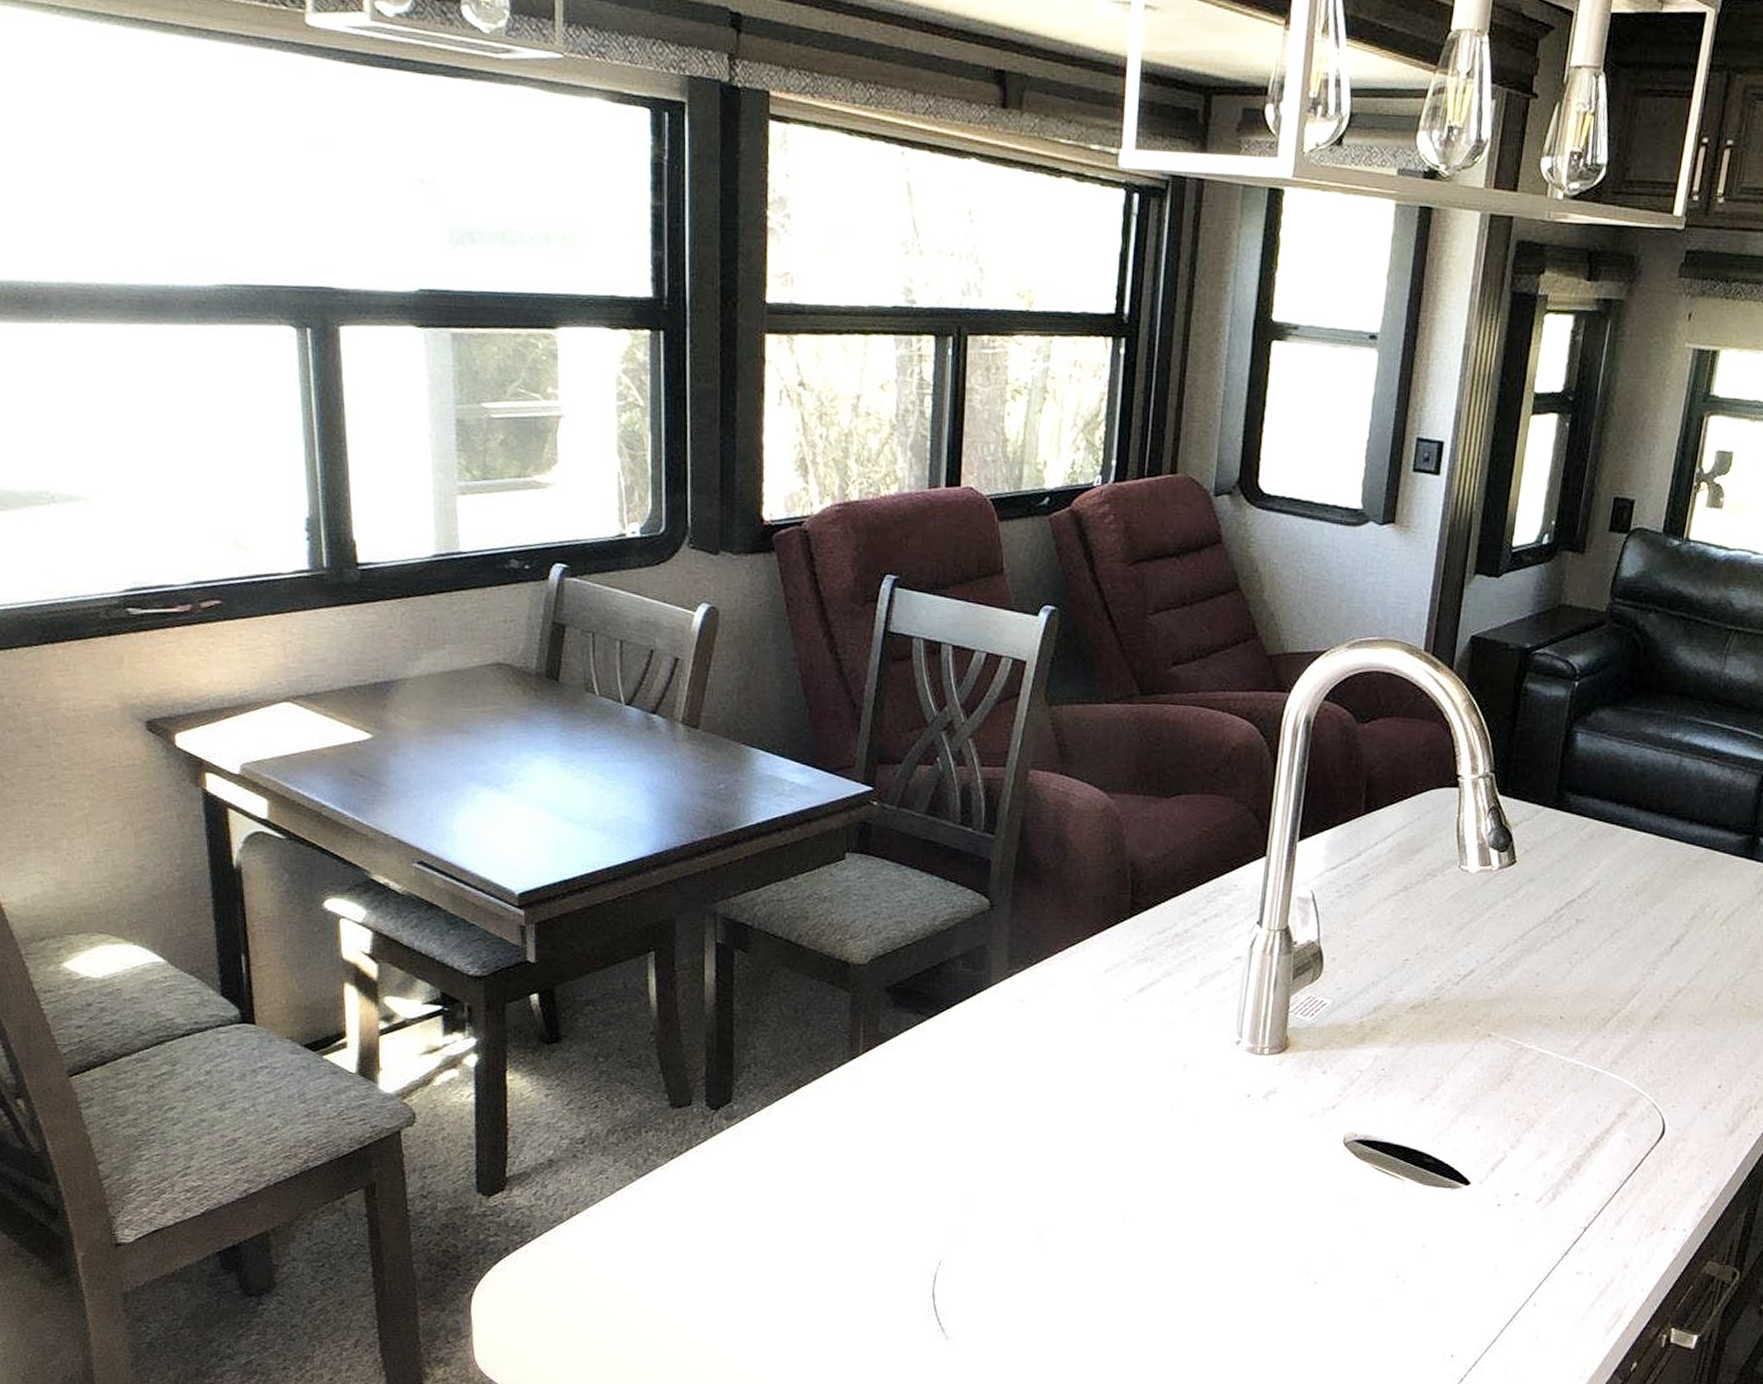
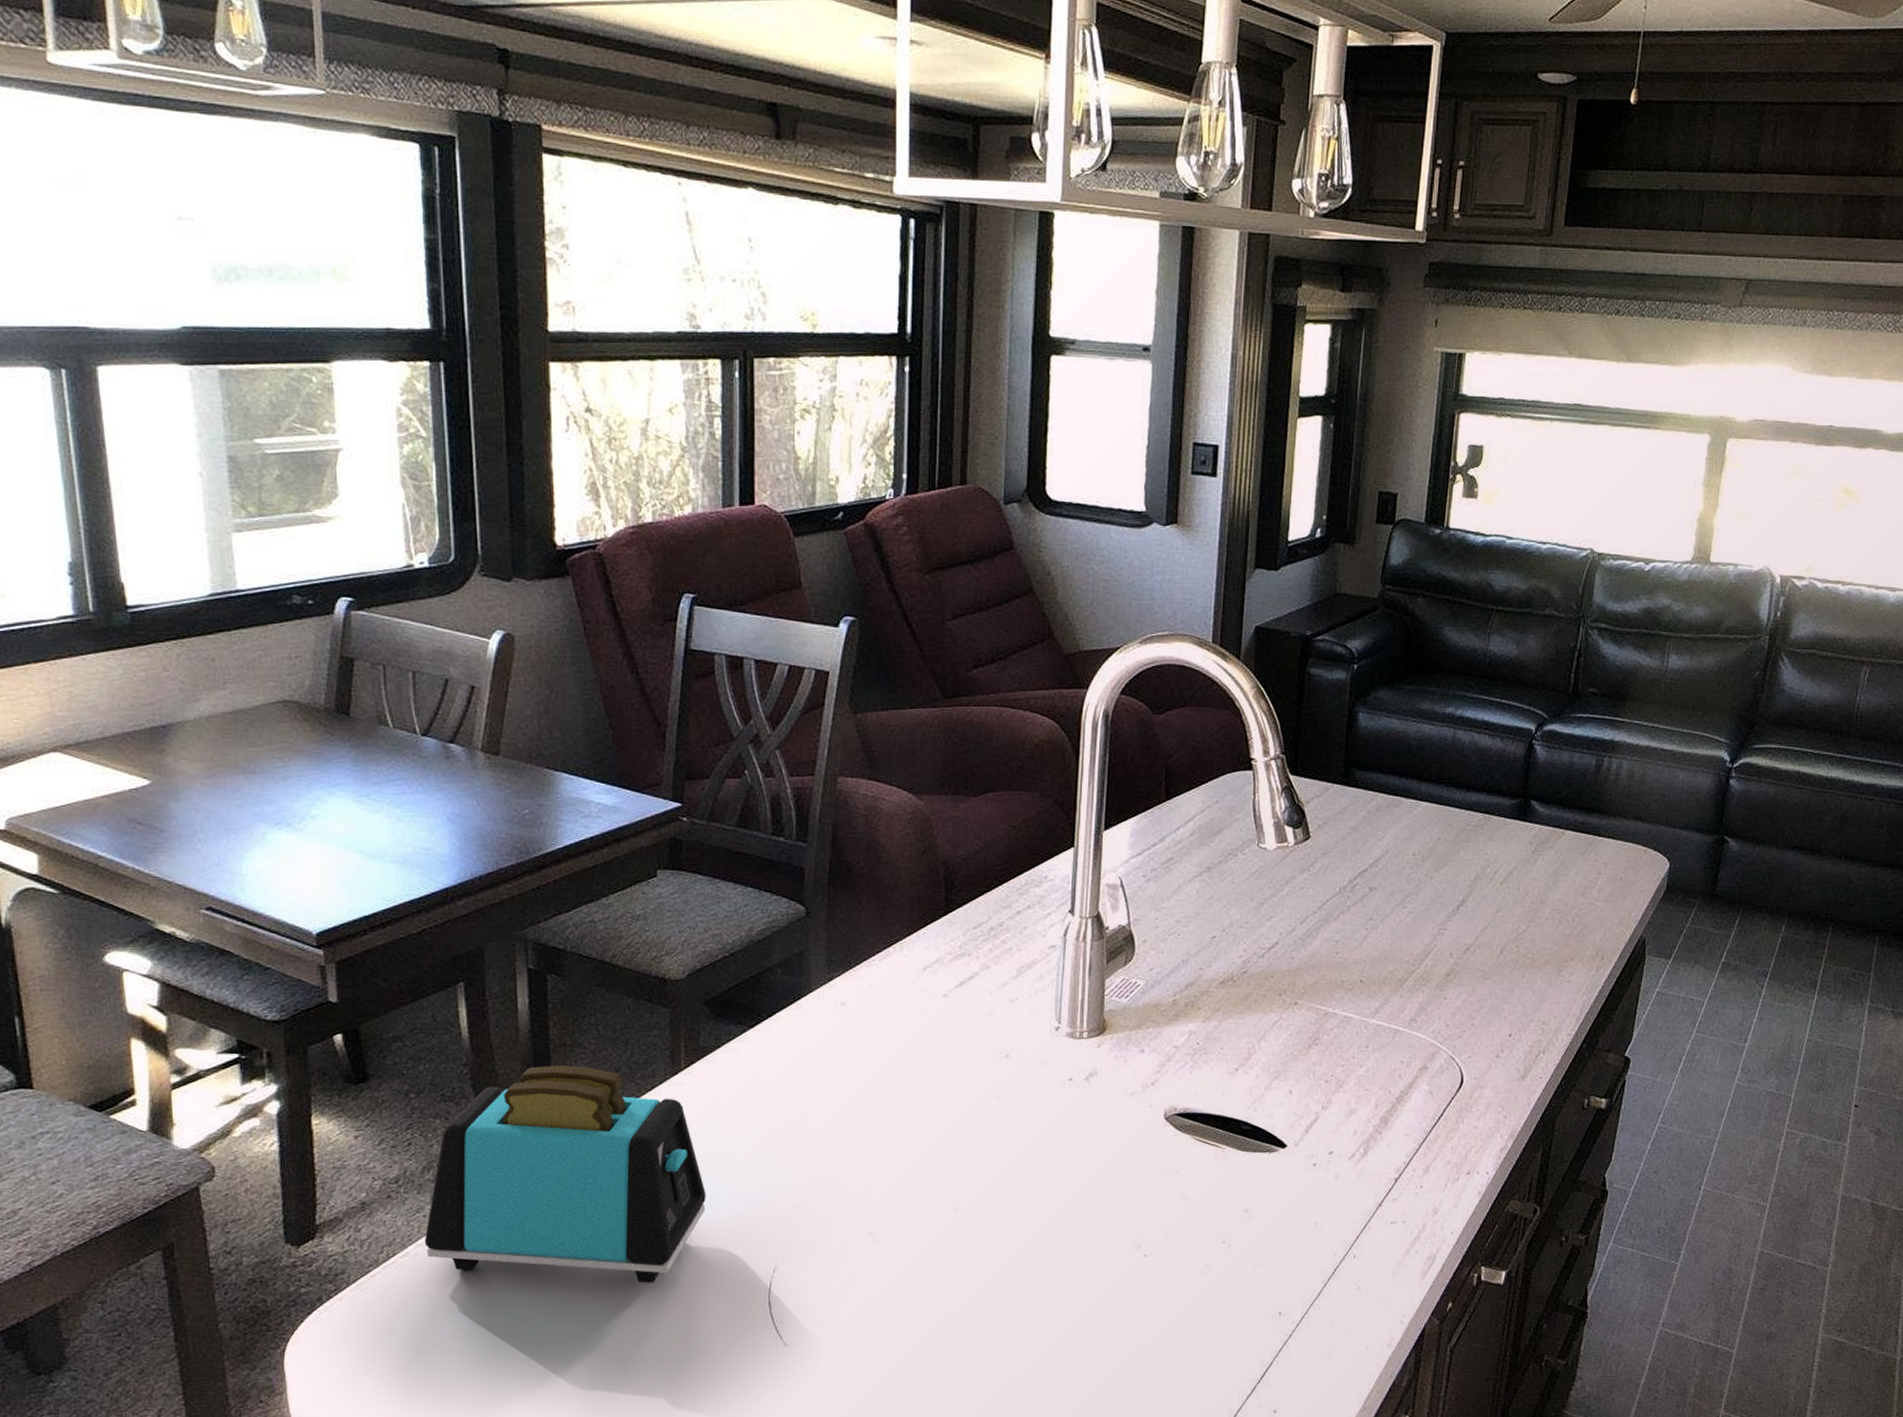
toaster: none [606,1040,877,1264] -> present [424,1065,706,1283]

